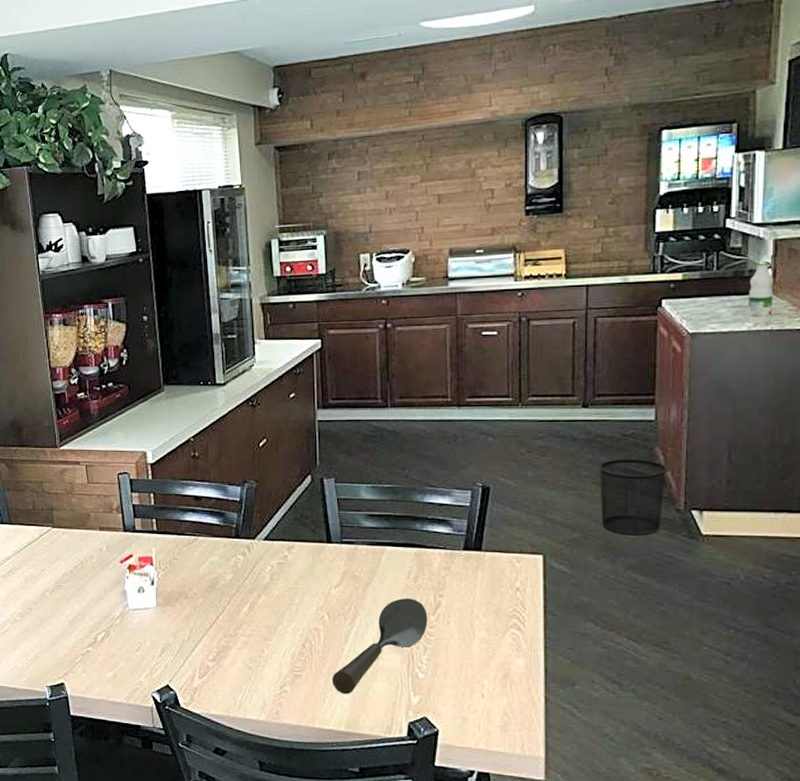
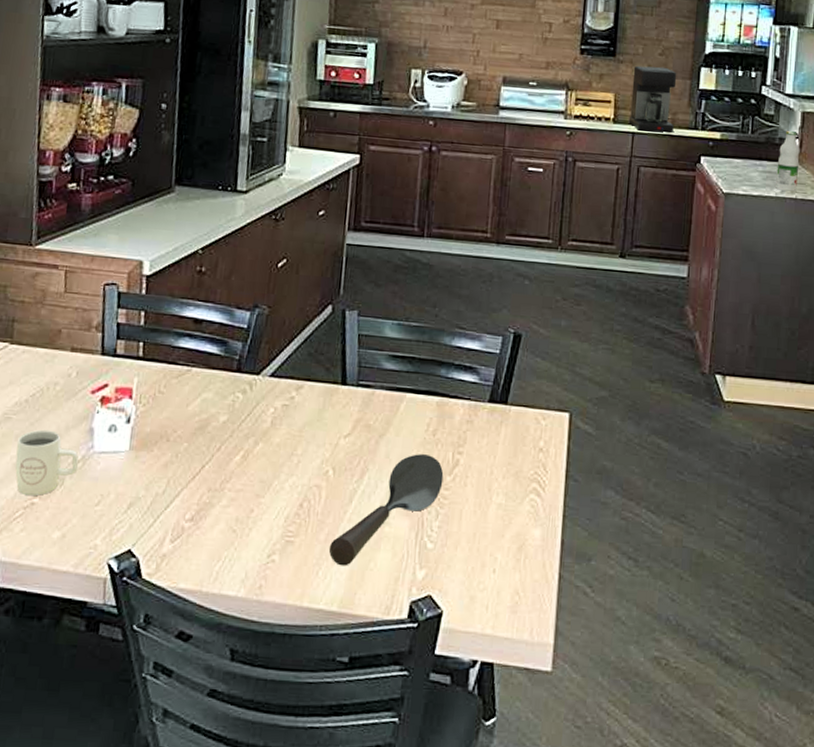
mug: none [69,593,119,646] -> present [15,429,79,496]
coffee maker: none [581,215,630,282] -> present [628,65,677,133]
waste bin: present [600,459,667,536] -> none [630,314,695,398]

